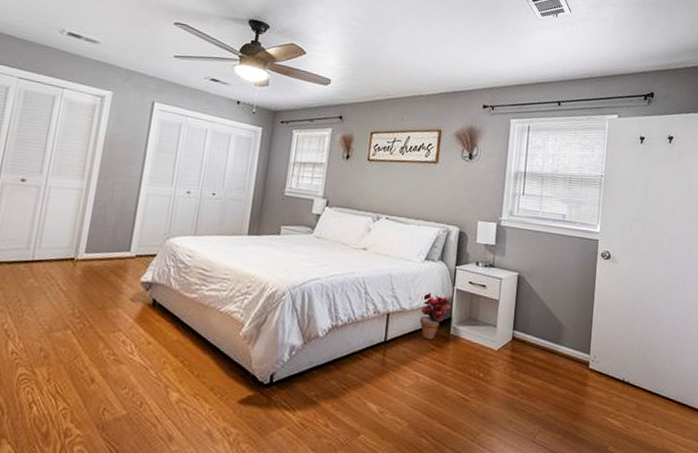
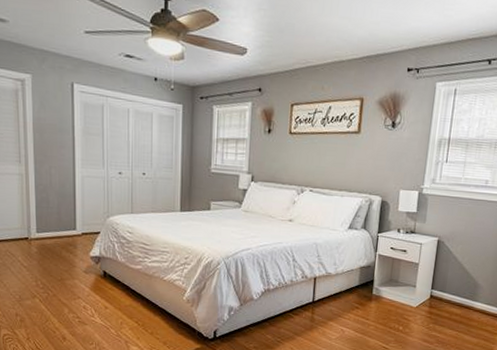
potted plant: present [419,292,451,340] -> none [344,258,374,300]

